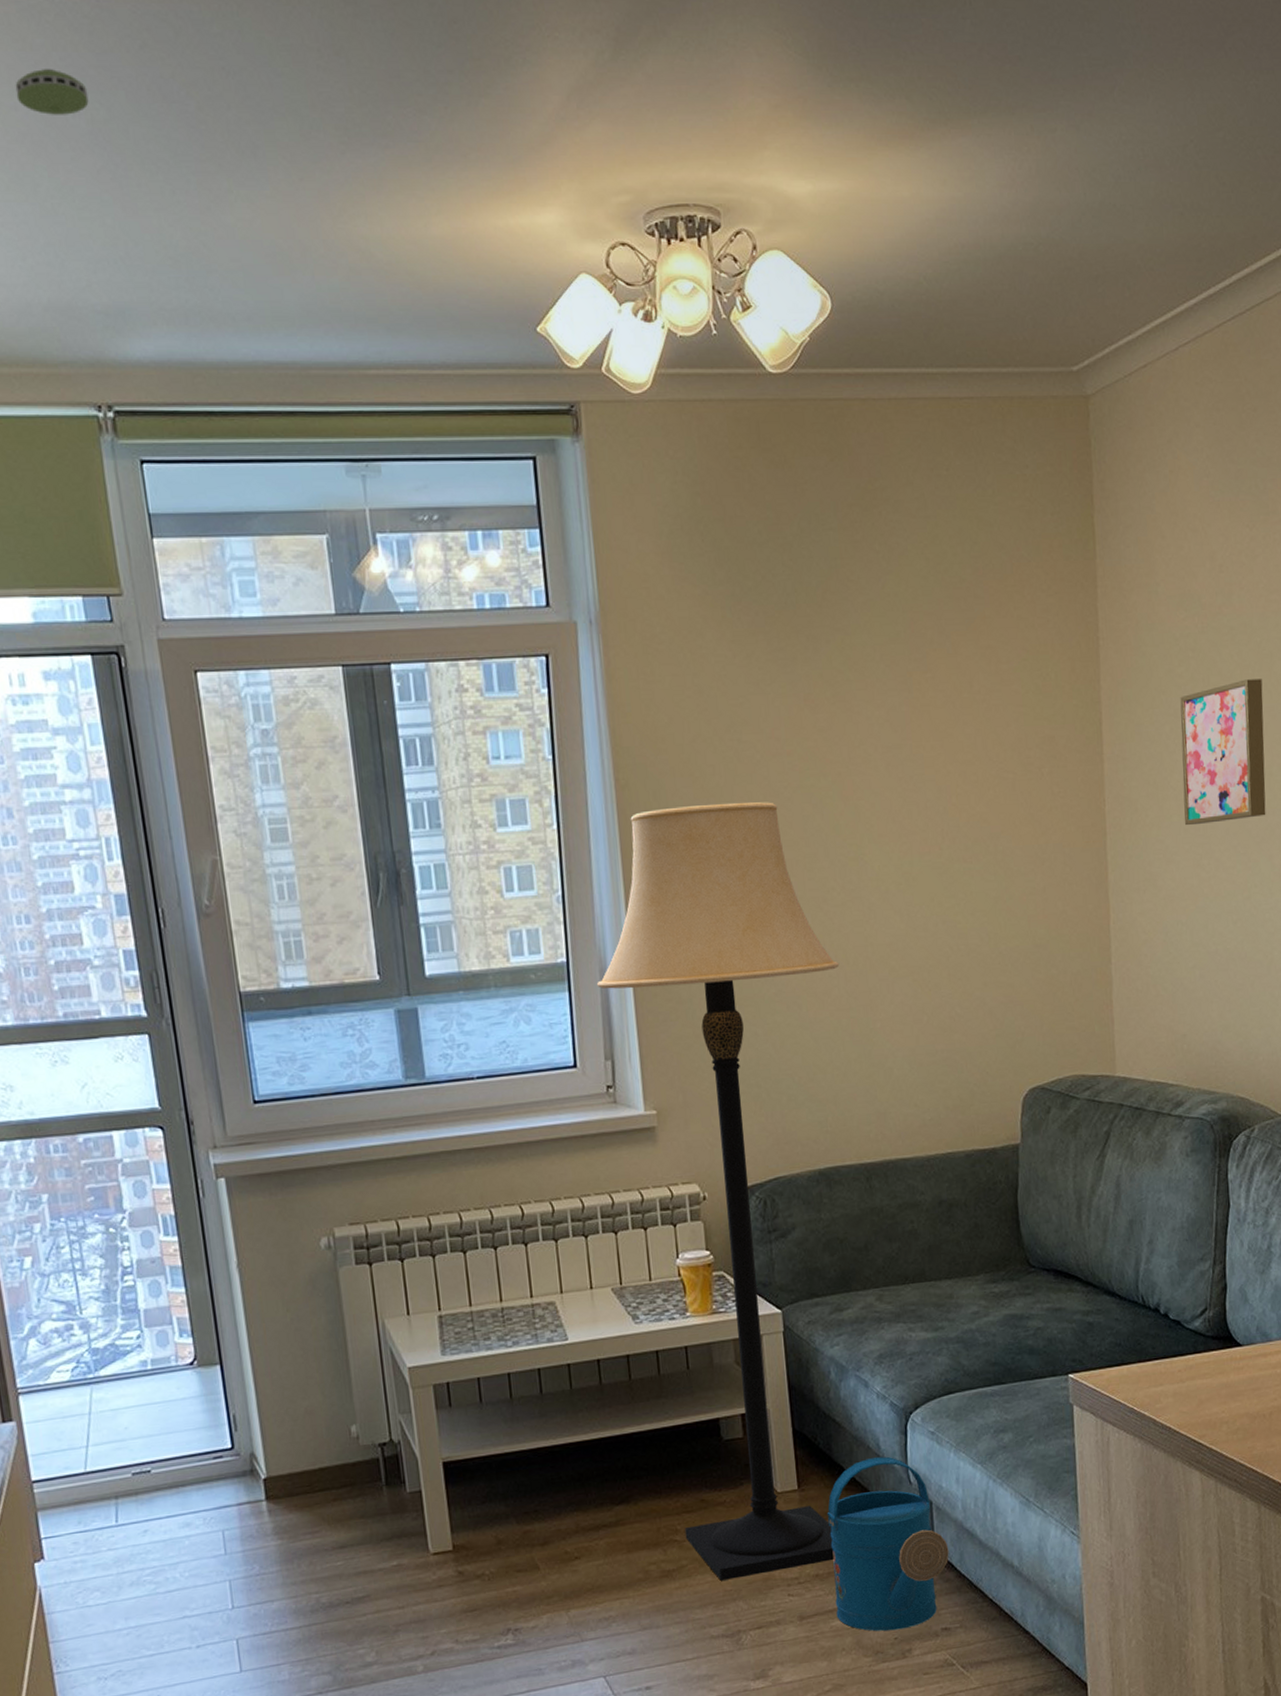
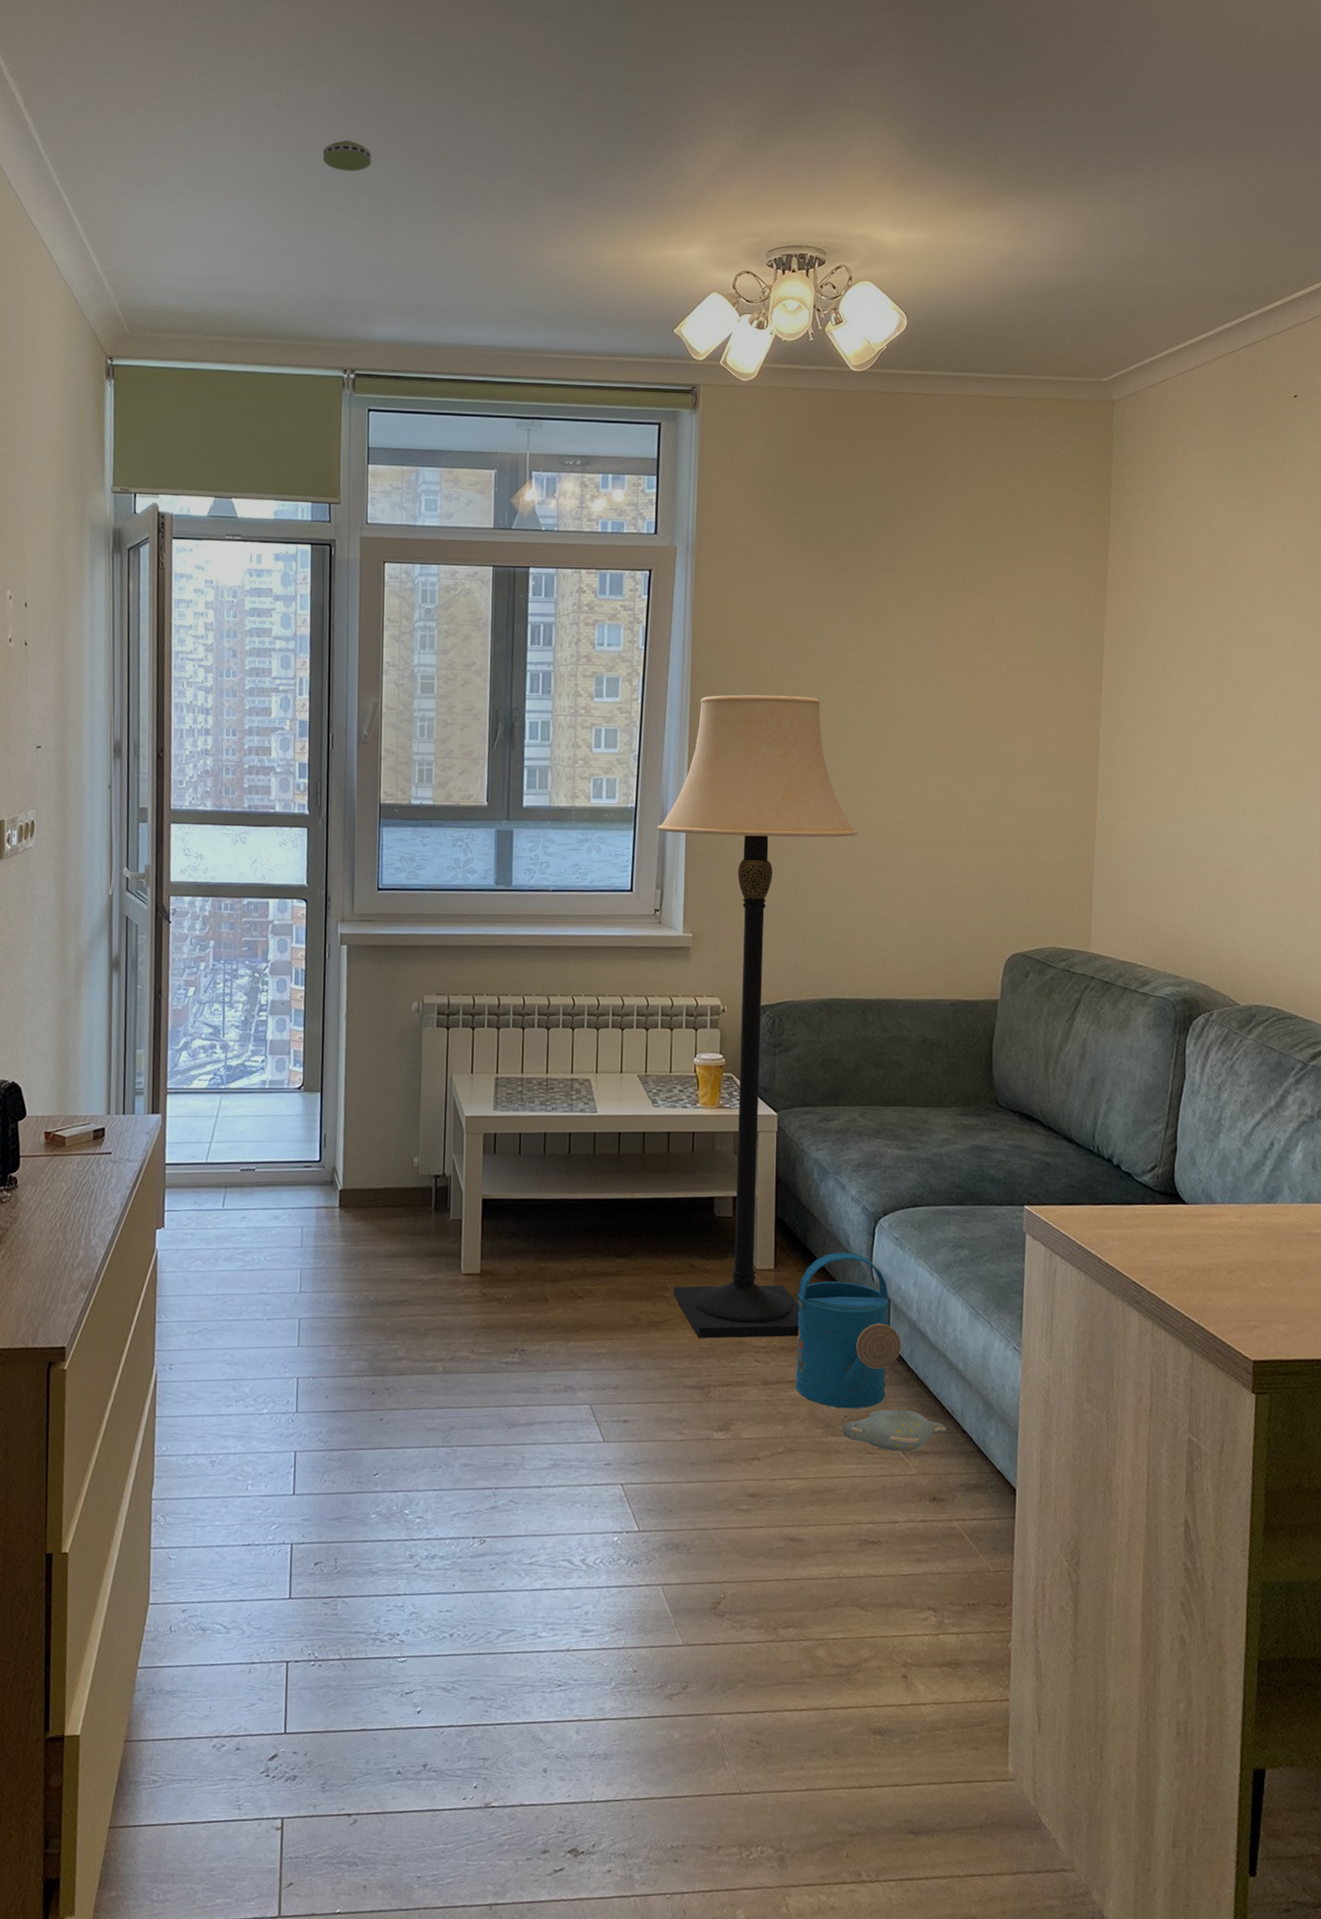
plush toy: none [894,1619,1007,1667] -> present [843,1409,947,1451]
wall art: present [1180,679,1266,826] -> none [1169,634,1249,750]

